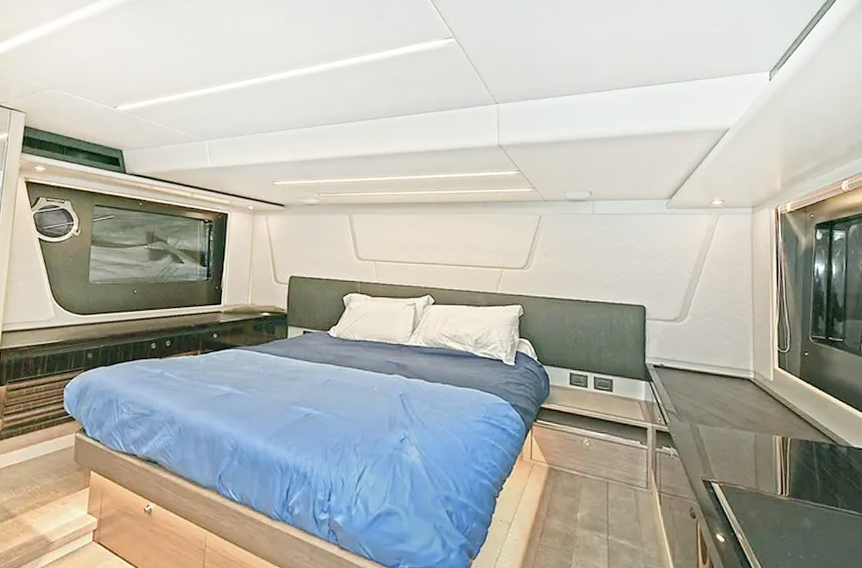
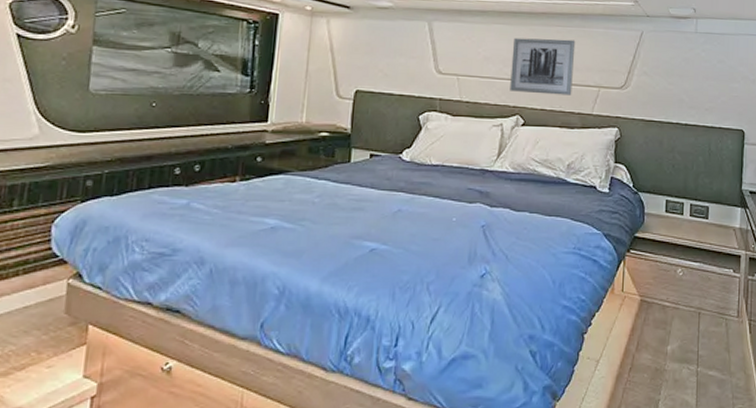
wall art: none [421,225,479,276] -> present [510,37,576,96]

